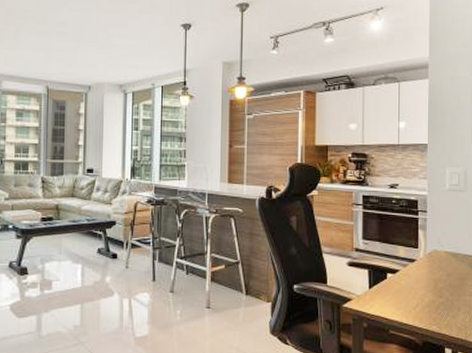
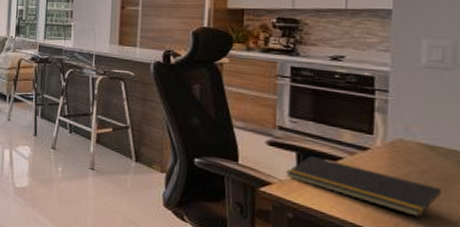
notepad: none [361,271,460,311] -> present [286,155,441,217]

